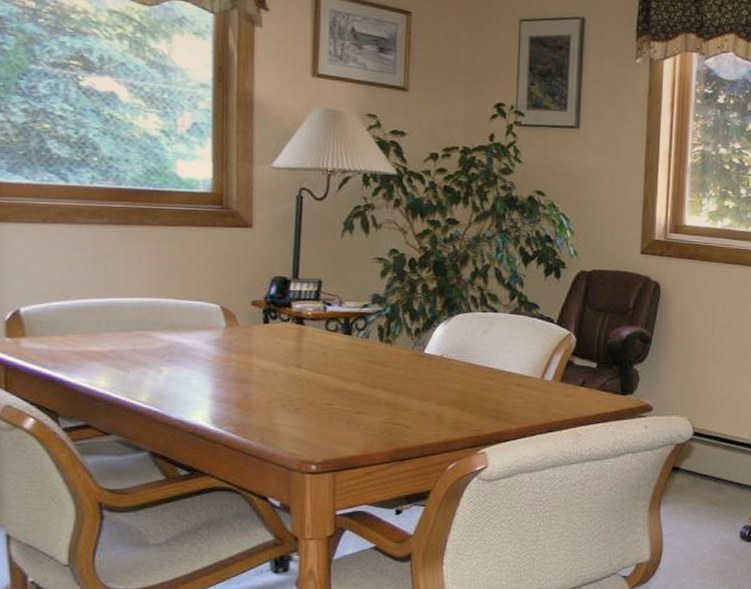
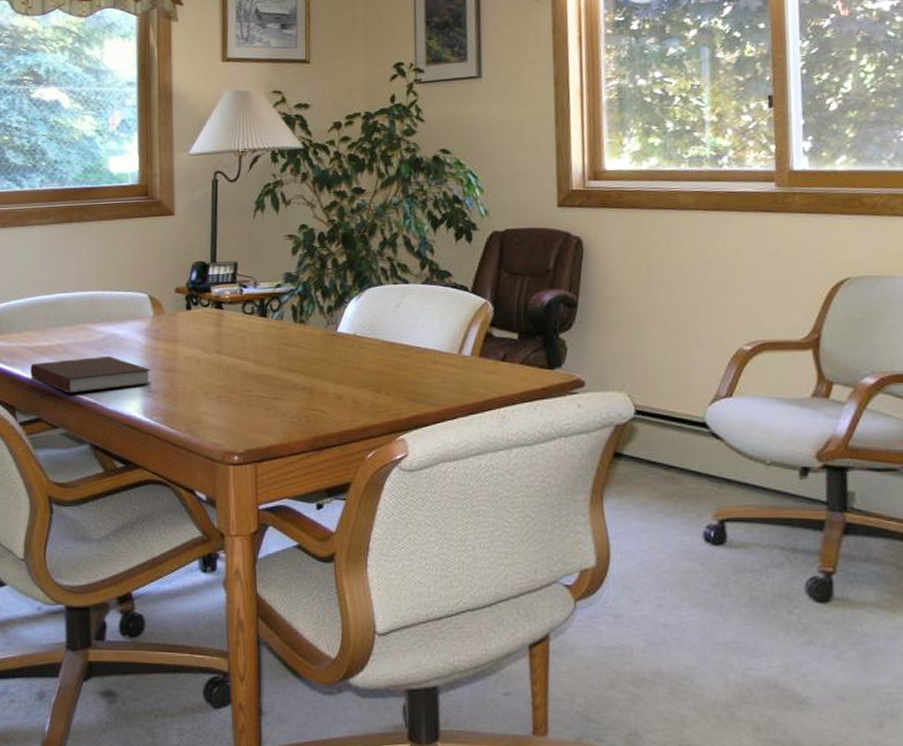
notebook: none [77,364,222,401] -> present [30,355,152,394]

